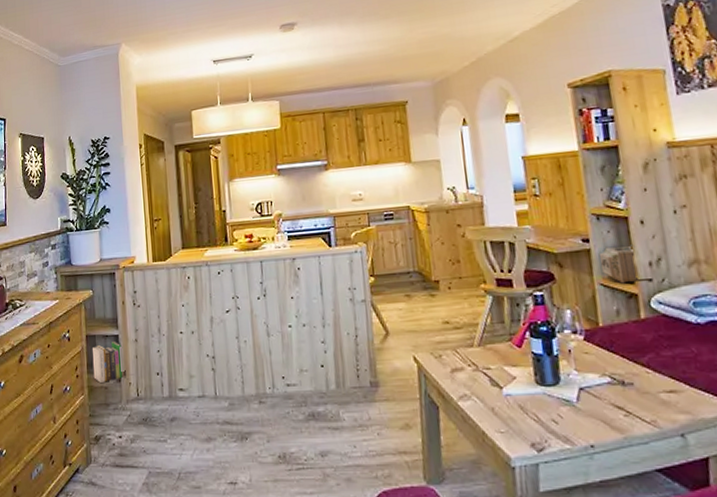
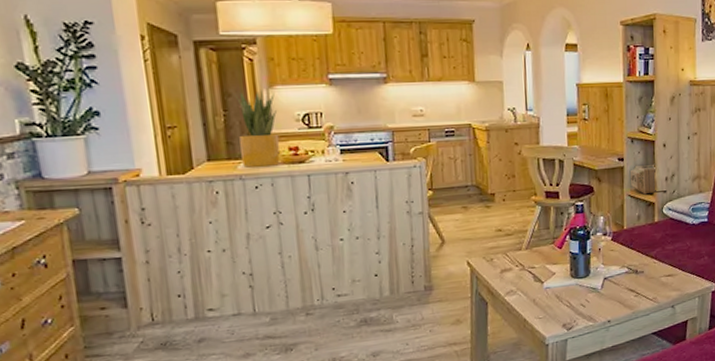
books: present [92,342,126,384] -> none [82,265,135,312]
planter: none [203,183,238,255] -> present [234,90,281,168]

